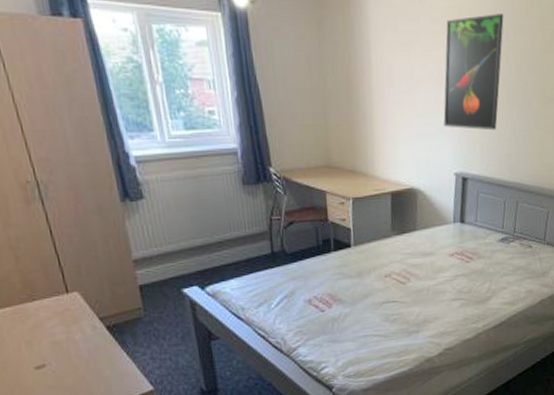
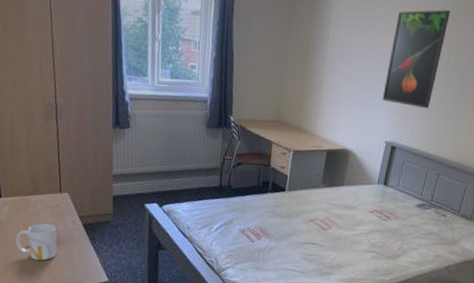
mug: none [18,334,79,382] -> present [16,223,57,261]

